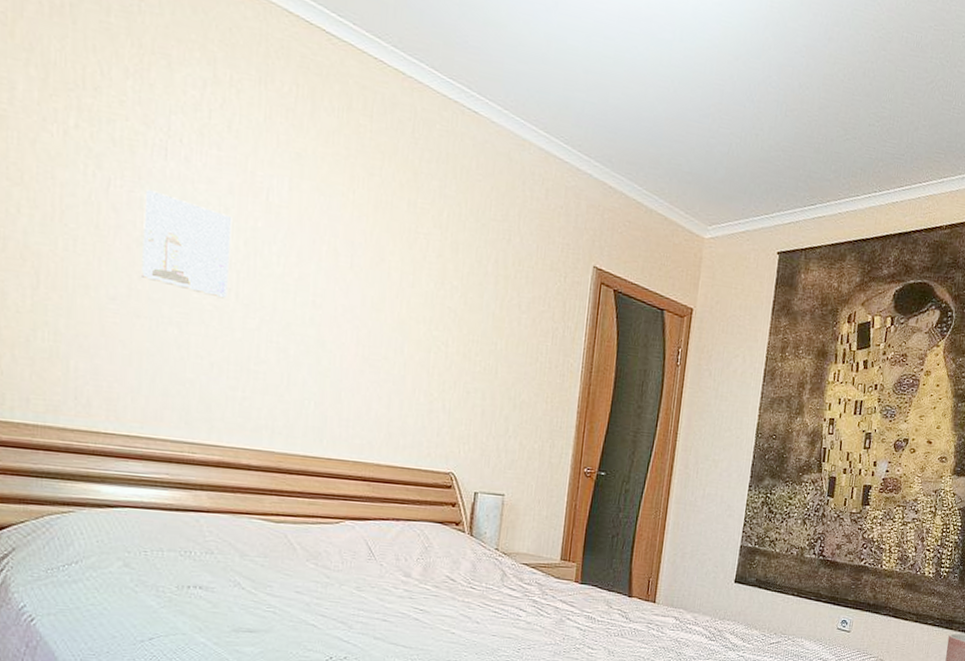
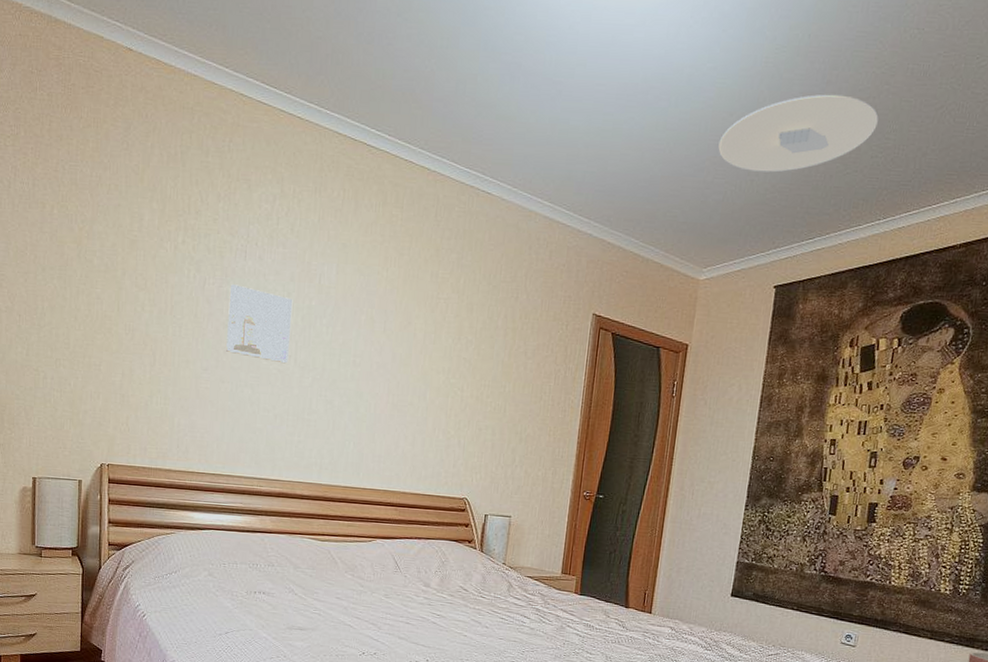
ceiling light: none [723,49,876,130] -> present [718,94,879,173]

